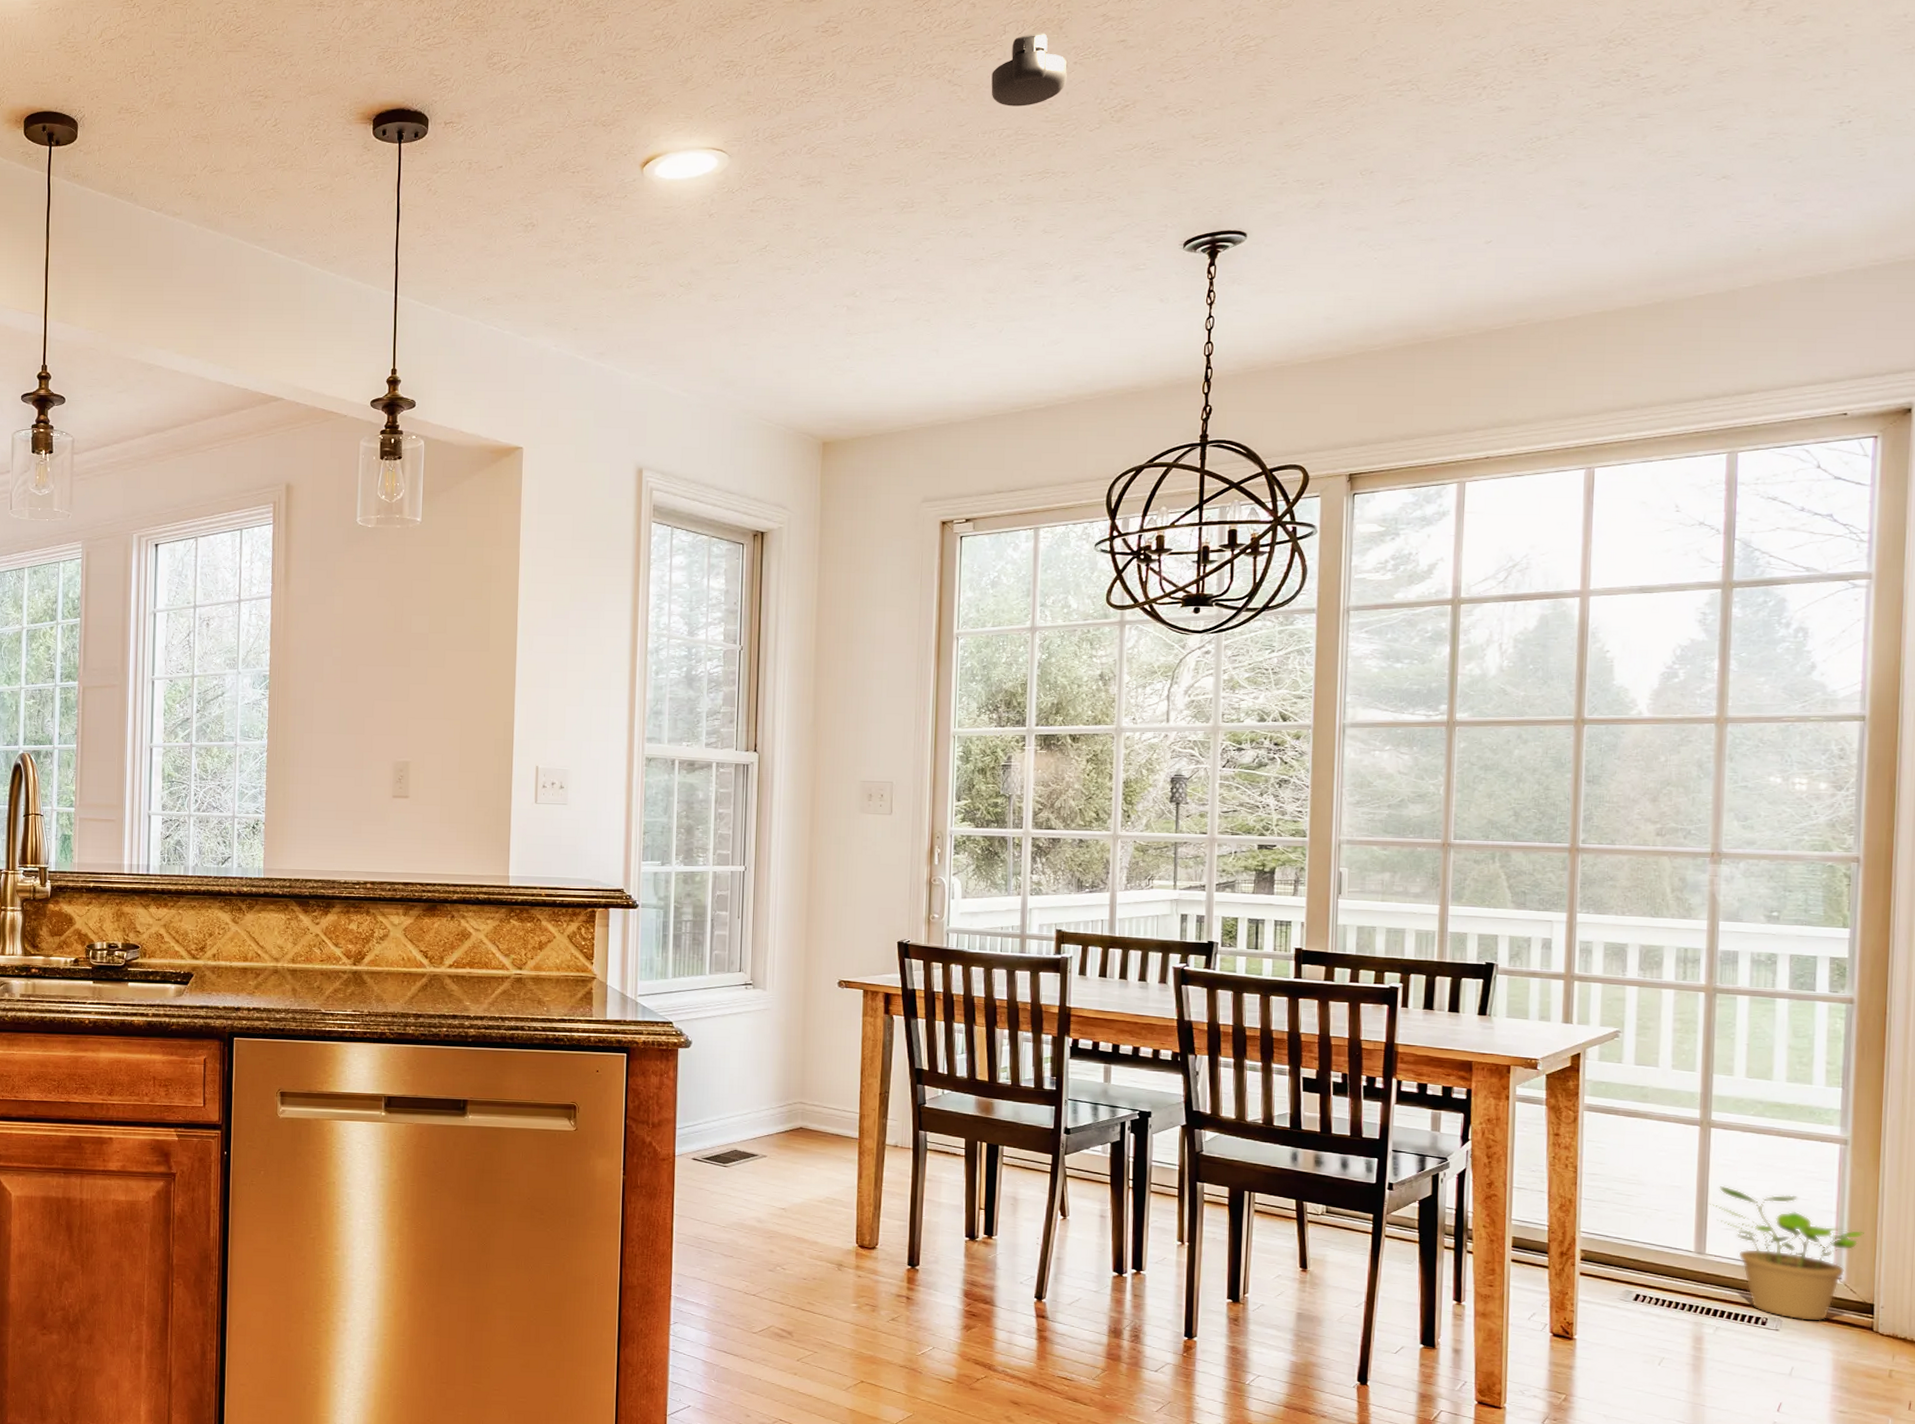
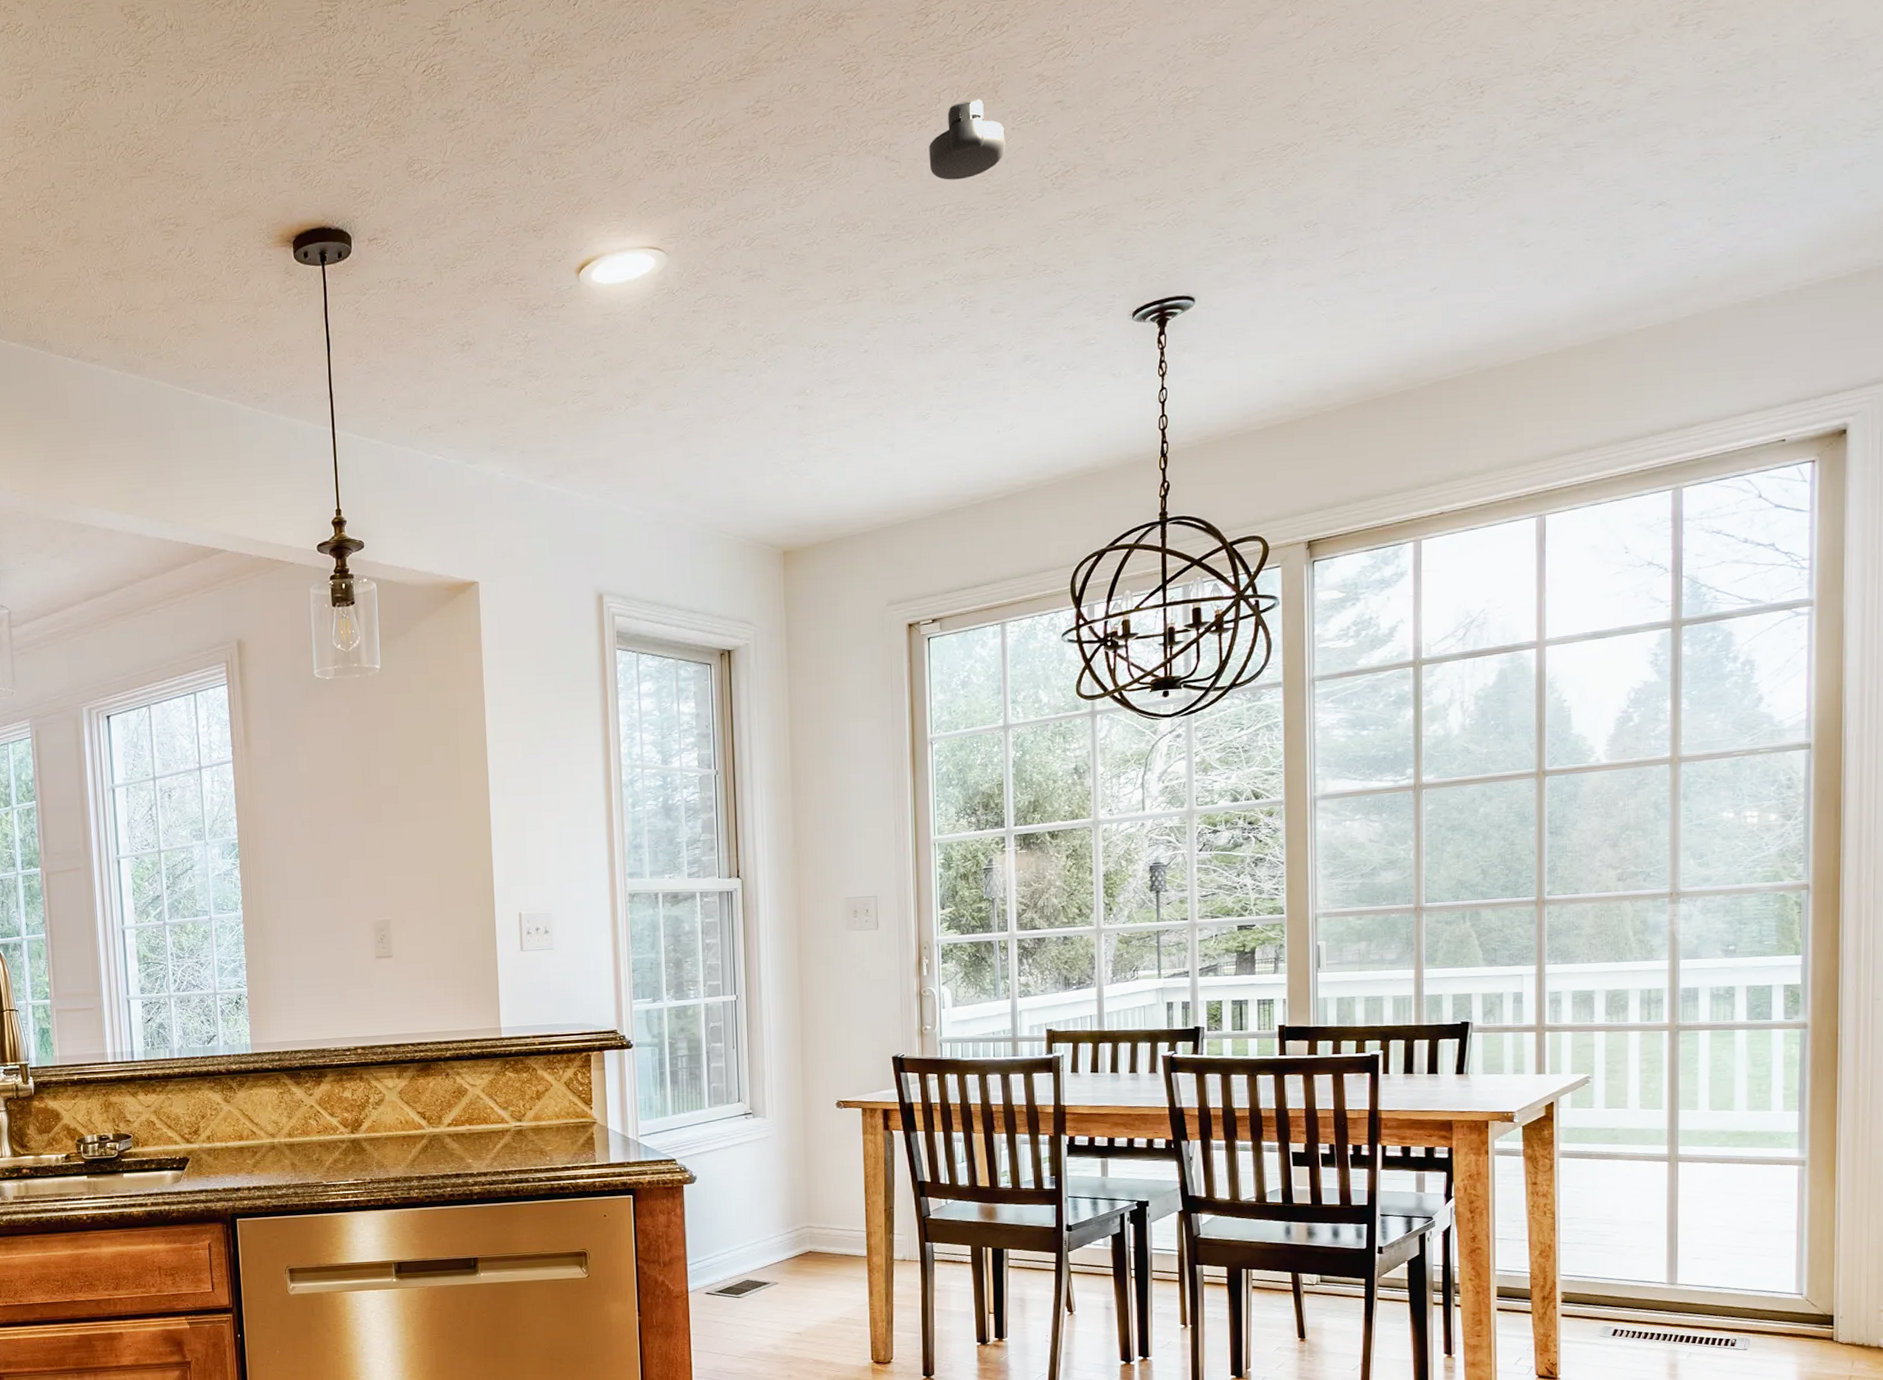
potted plant: present [1710,1185,1864,1321] -> none [1680,1216,1823,1338]

